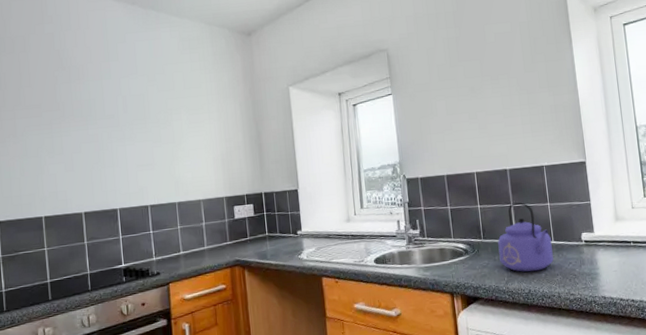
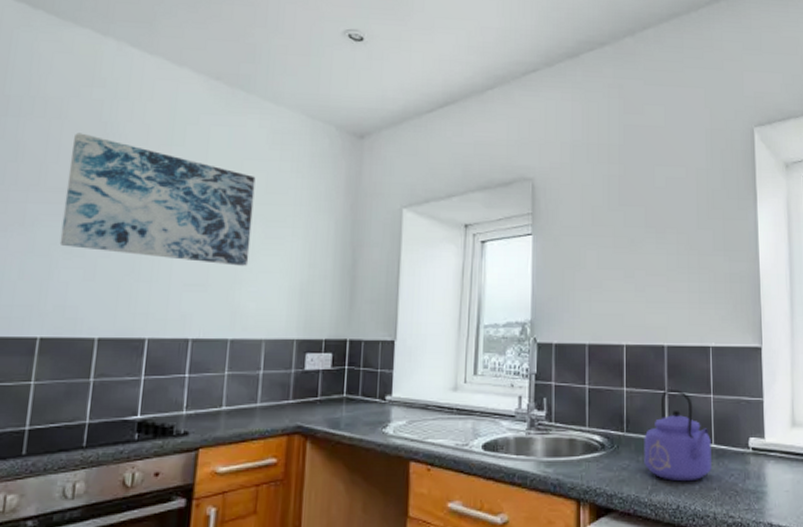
wall art: none [38,61,181,148] -> present [59,133,256,266]

